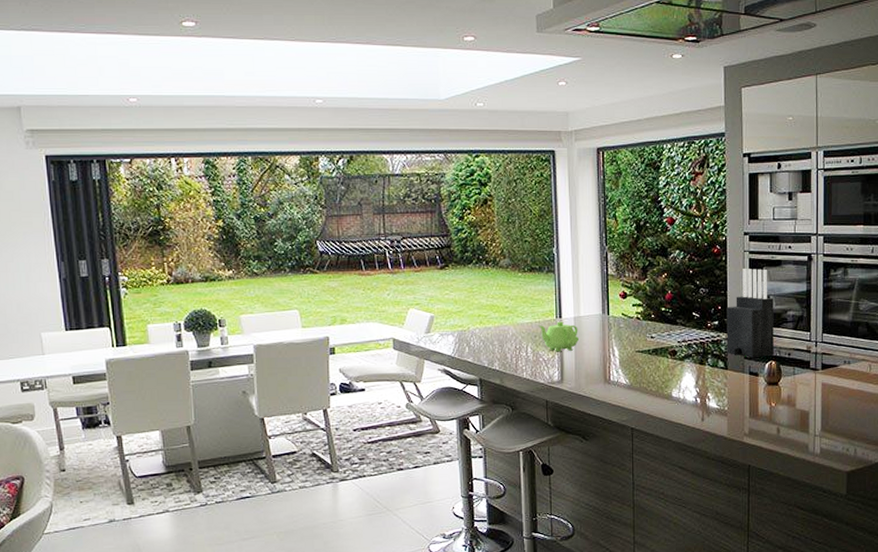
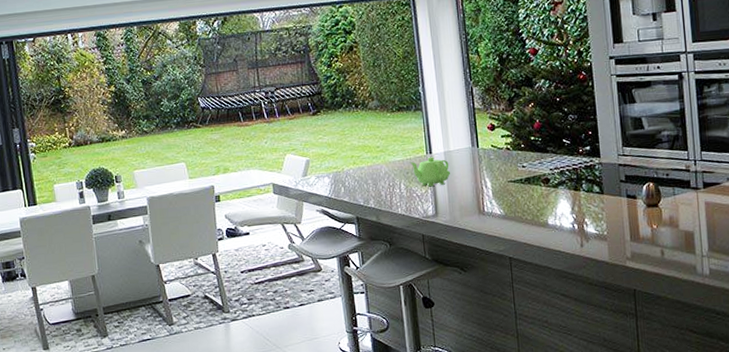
knife block: present [726,269,774,357] -> none [597,91,651,181]

